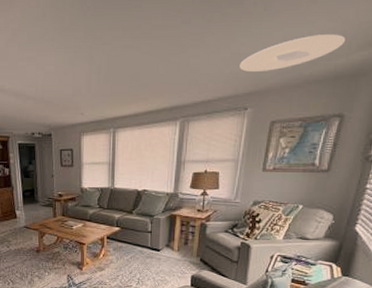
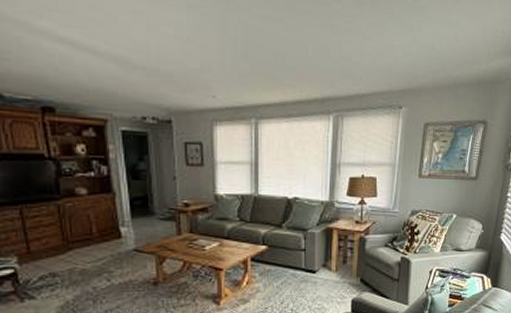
ceiling light: present [240,34,346,71] -> none [393,36,485,69]

